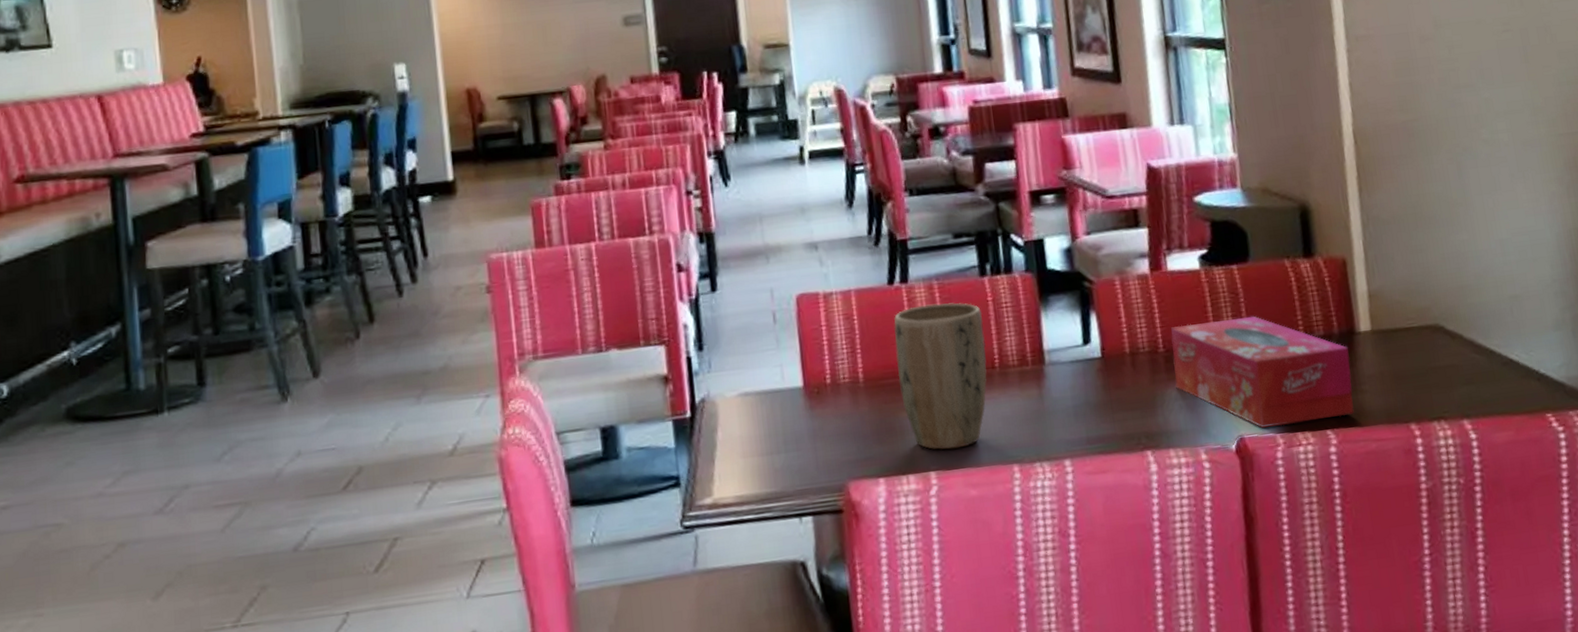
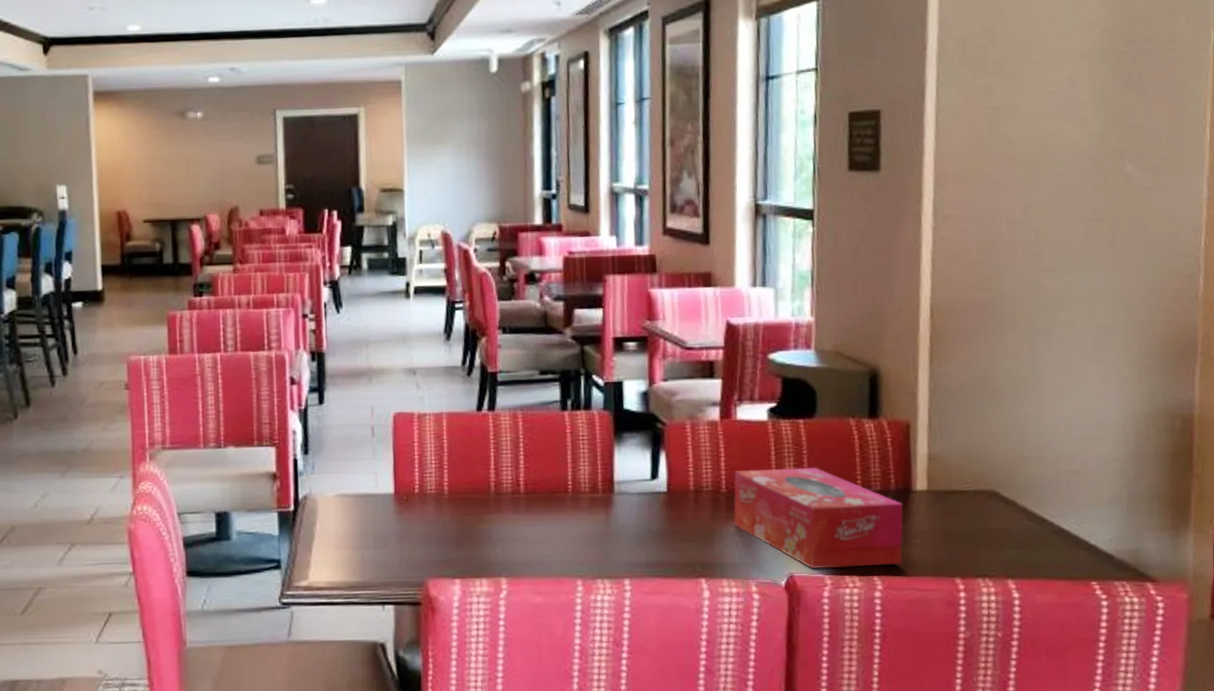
plant pot: present [893,302,987,450] -> none [478,431,561,560]

